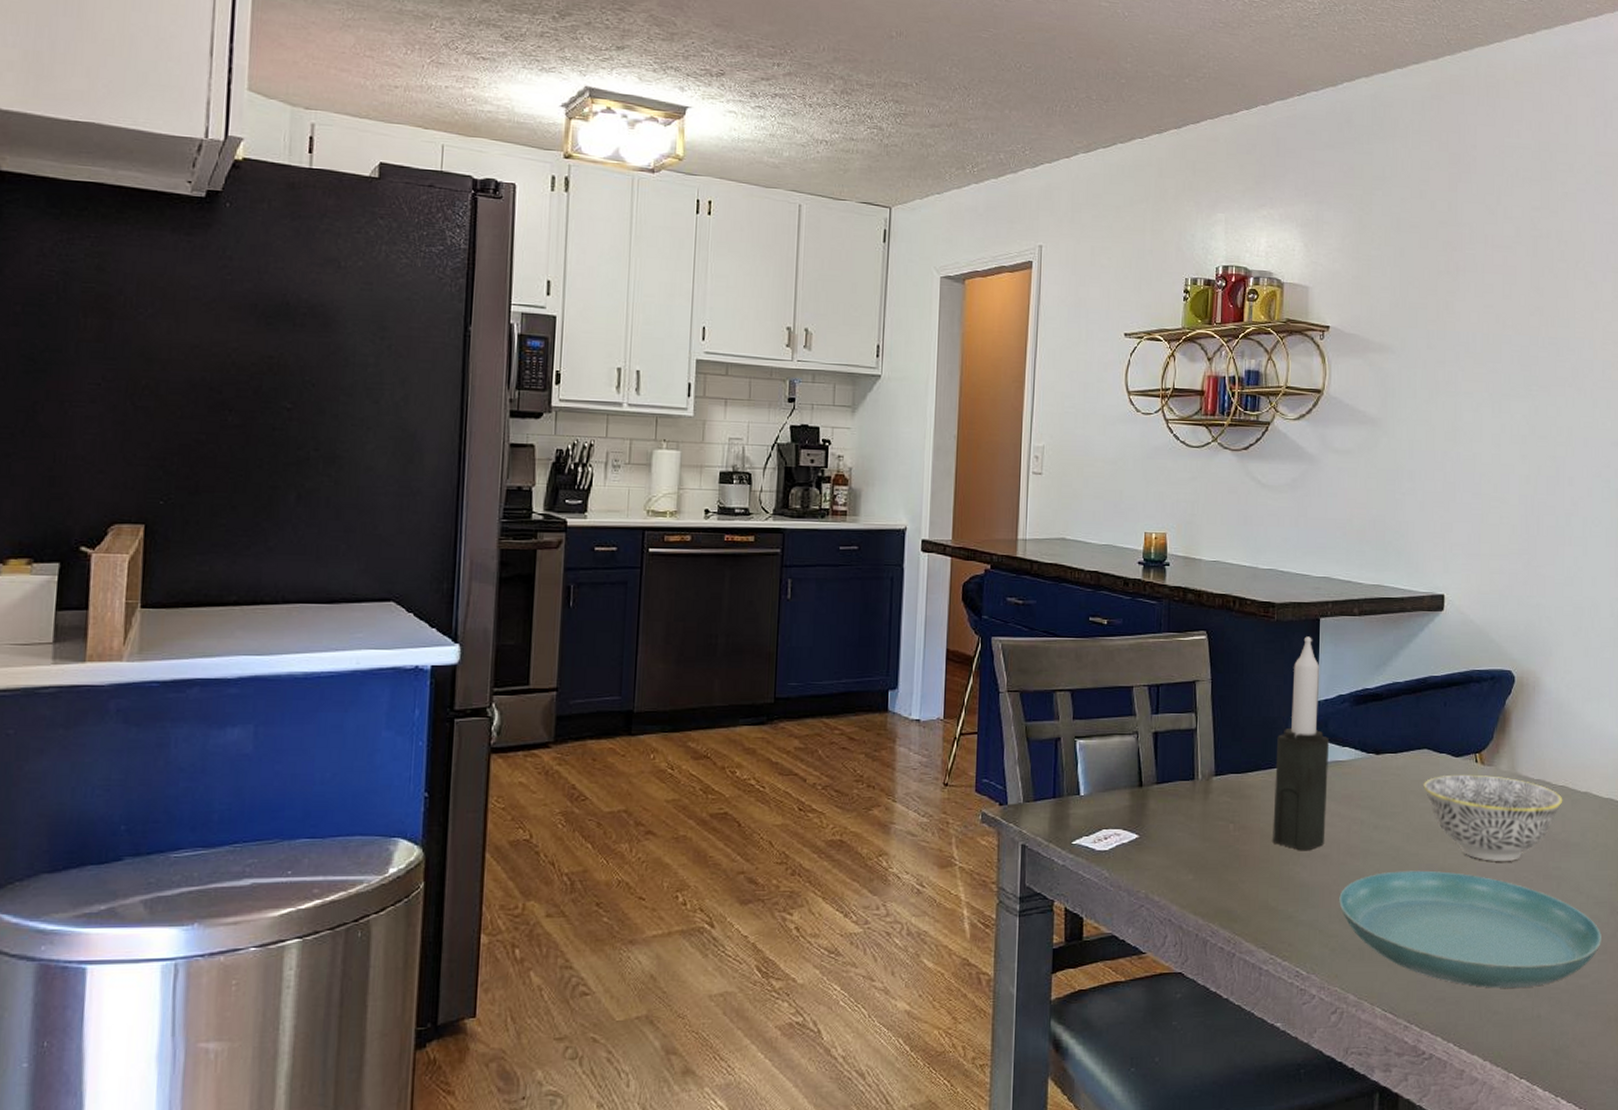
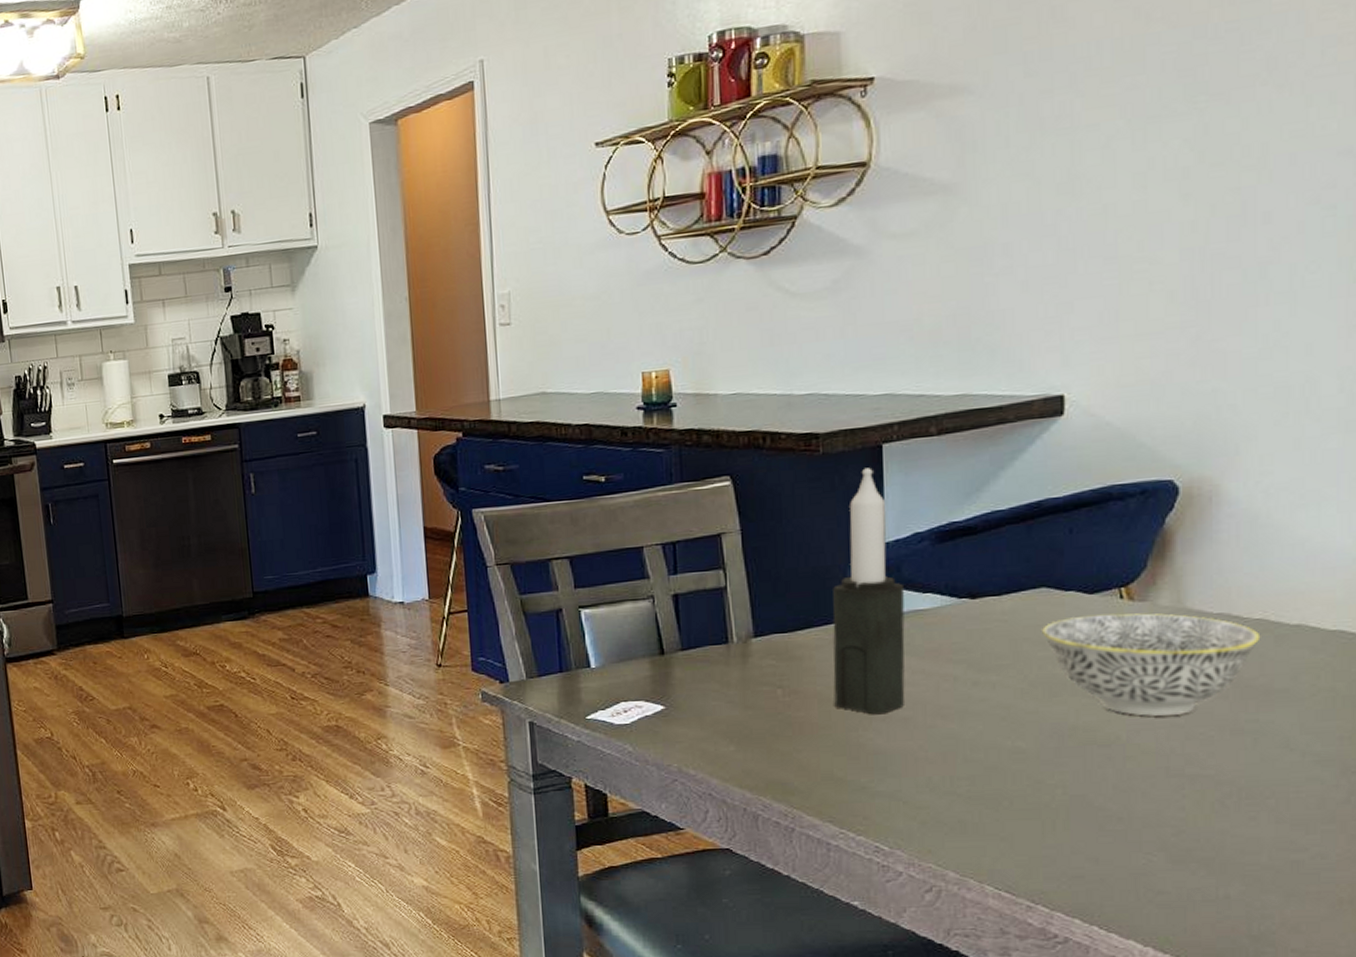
saucer: present [1339,870,1601,988] -> none [928,730,1326,864]

